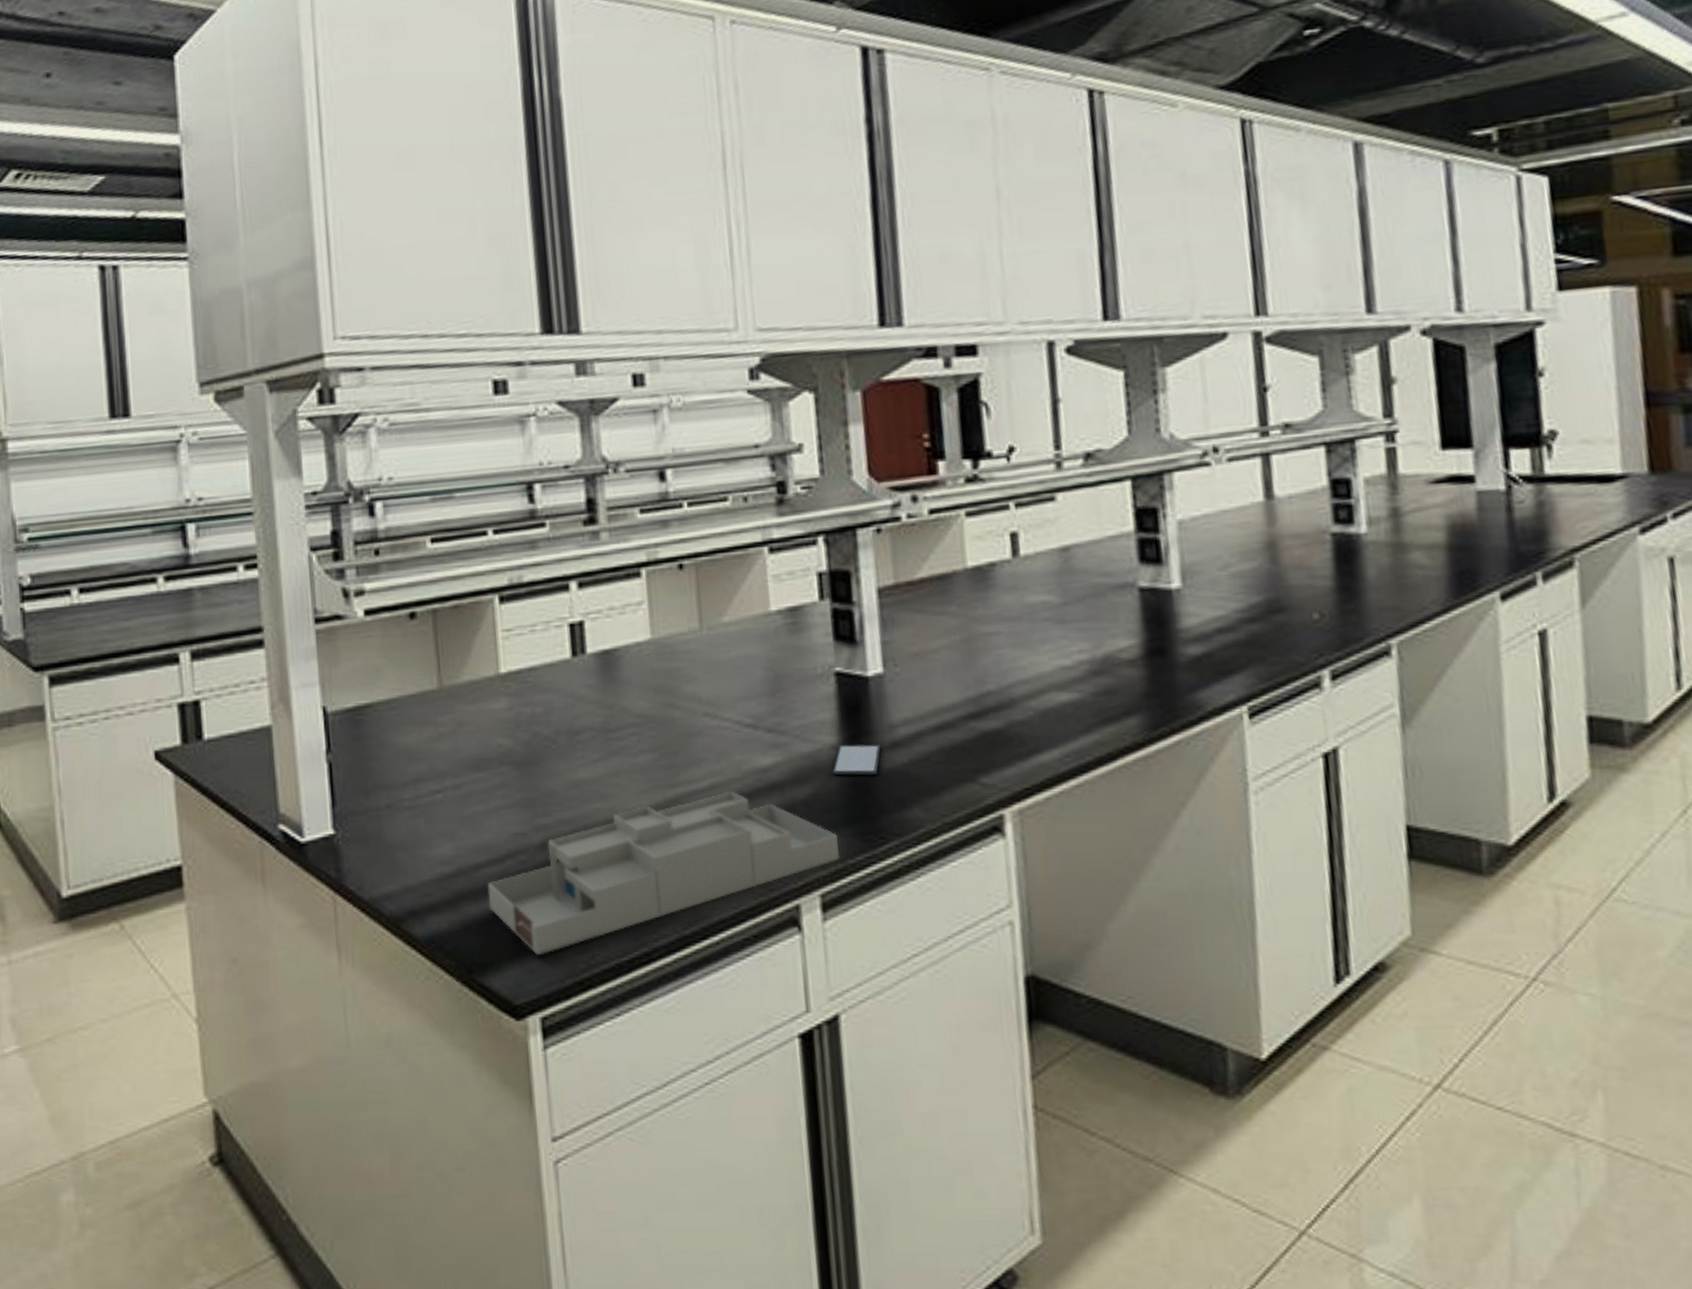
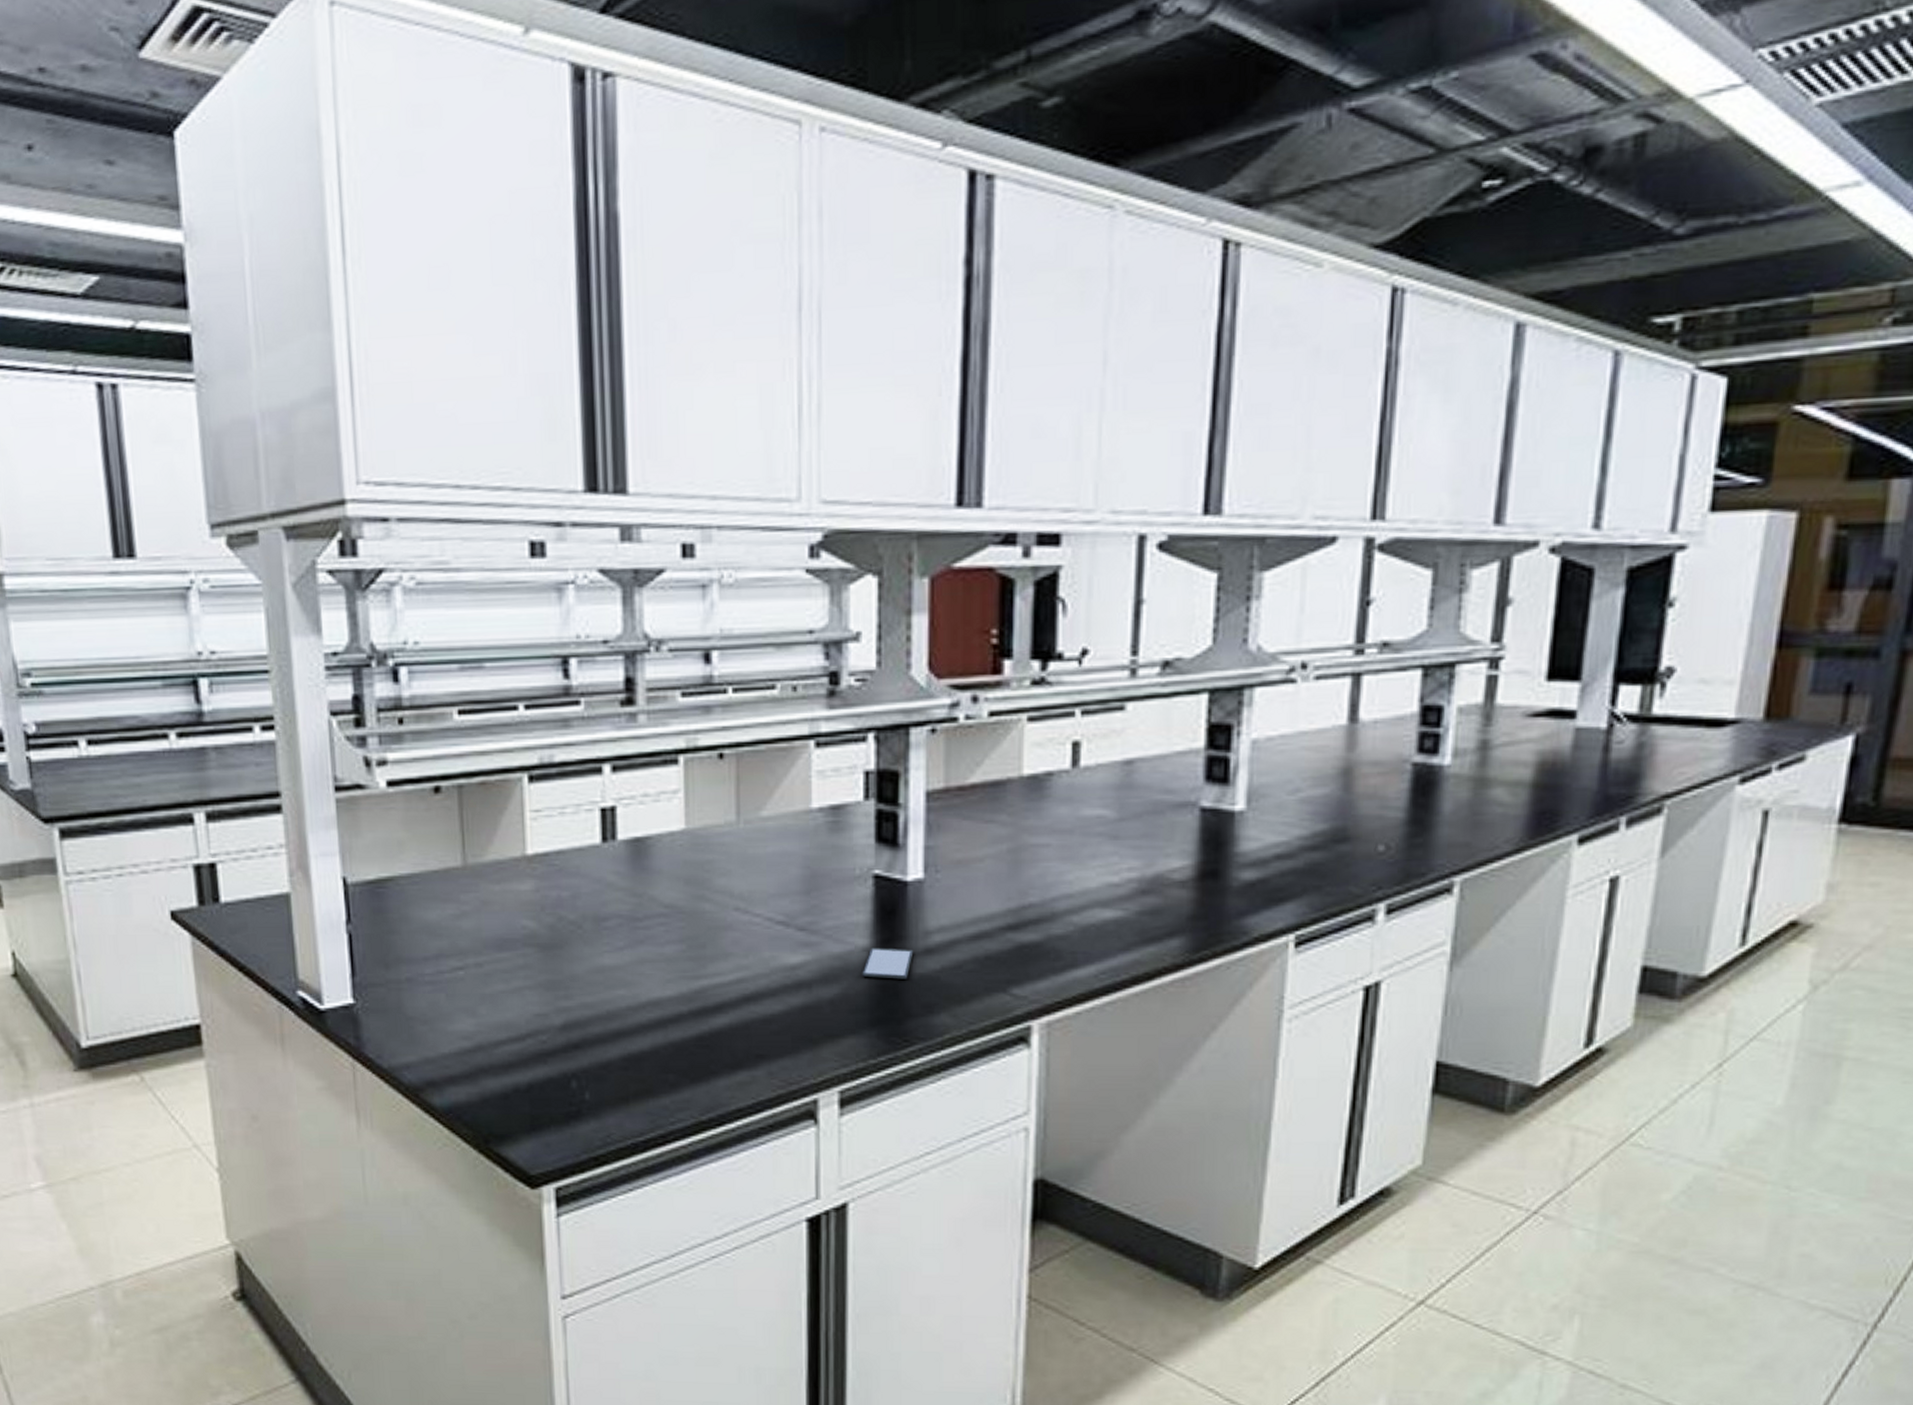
desk organizer: present [487,791,841,956] -> none [507,986,863,1131]

